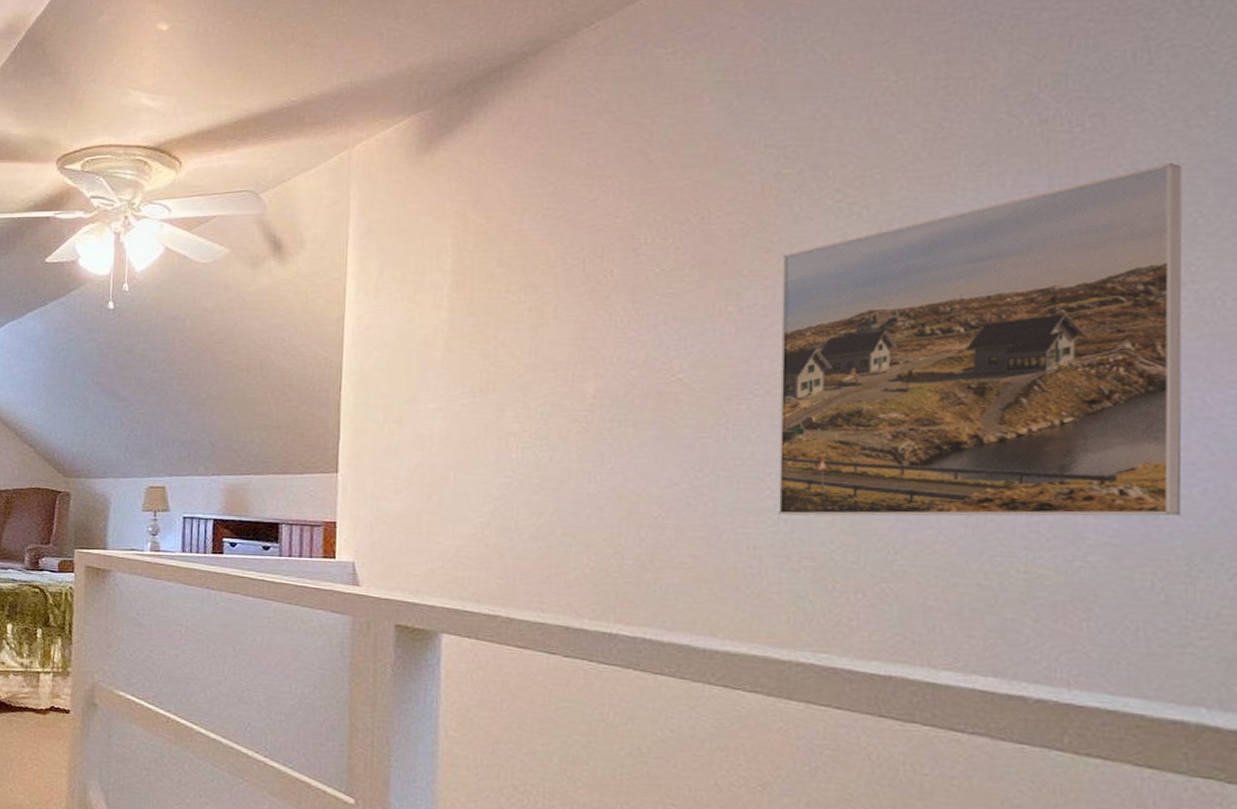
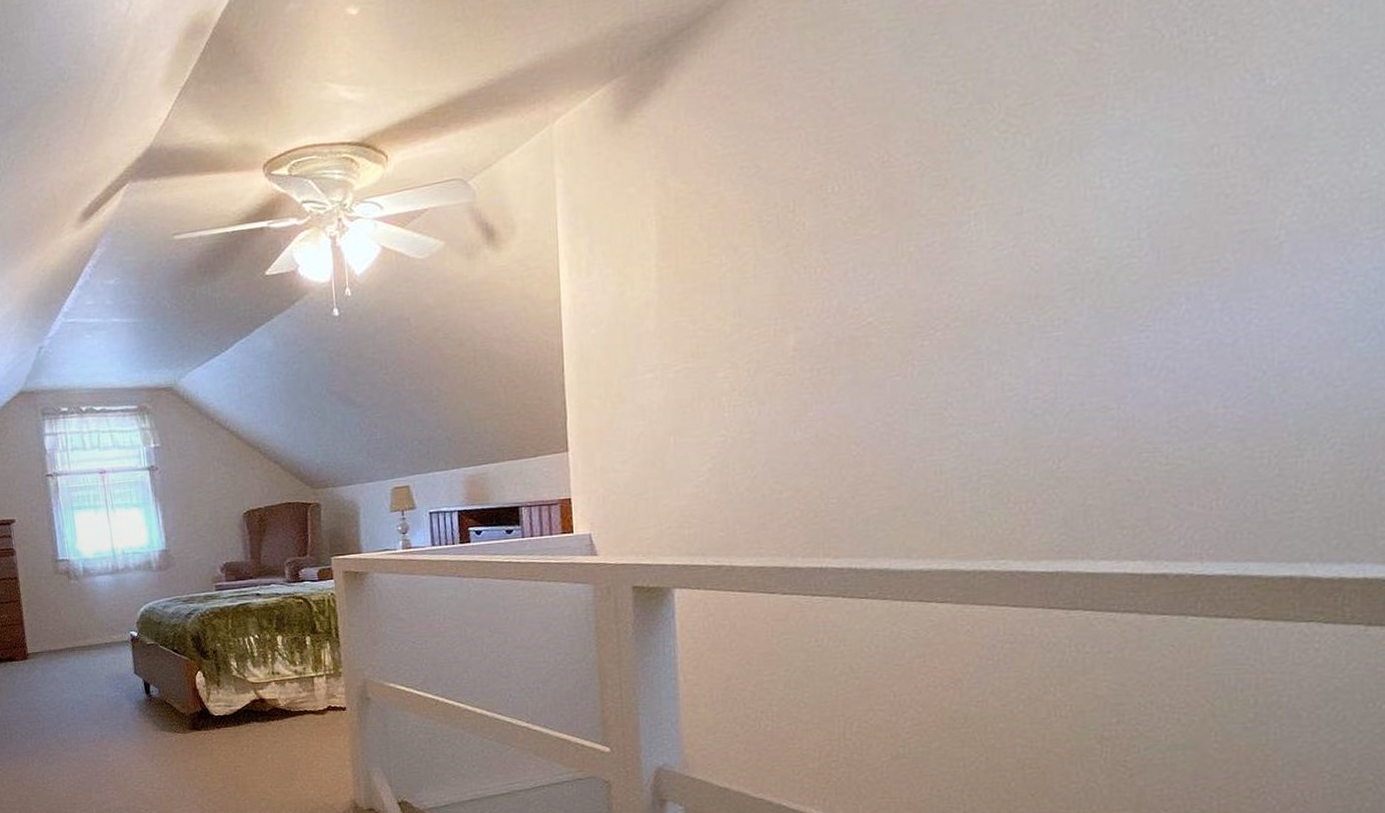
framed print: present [777,163,1182,516] -> none [955,64,1300,439]

